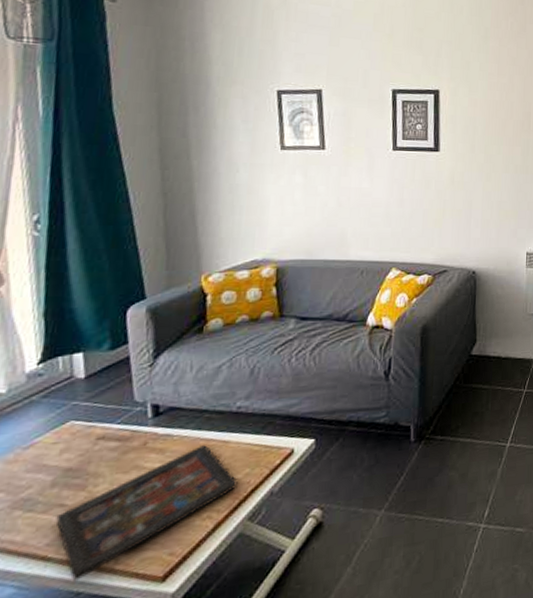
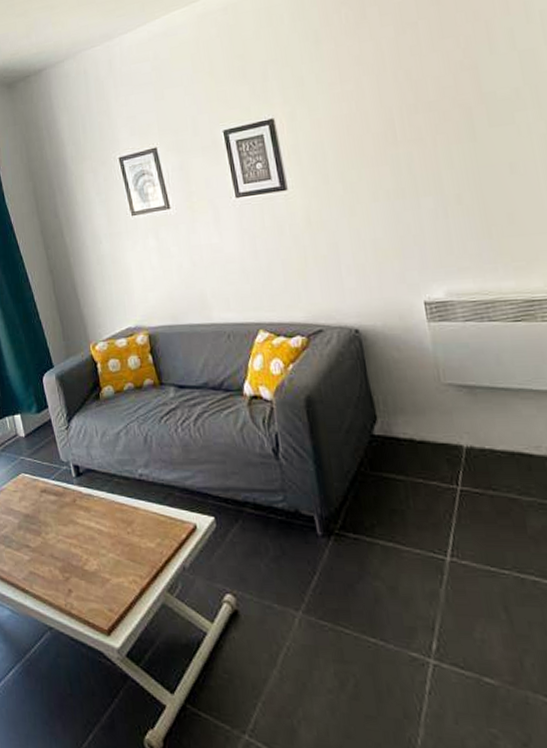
decorative tray: present [56,445,238,581] -> none [26,509,153,616]

